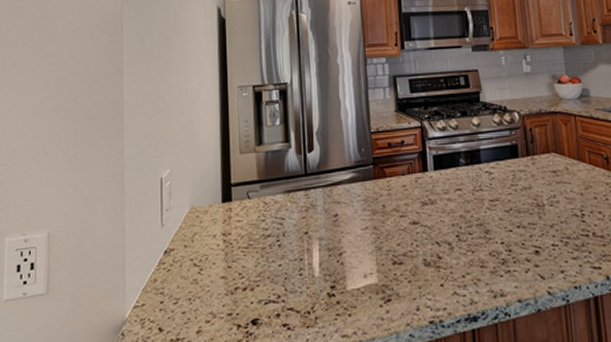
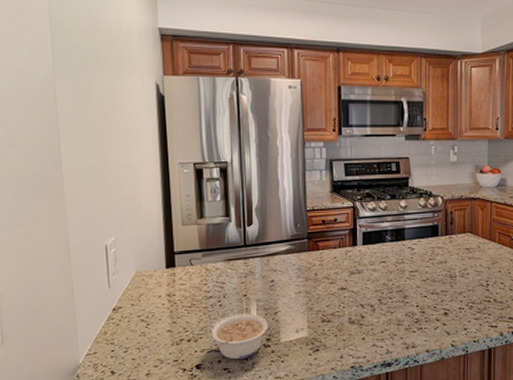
legume: none [267,255,332,313] -> present [210,313,268,360]

